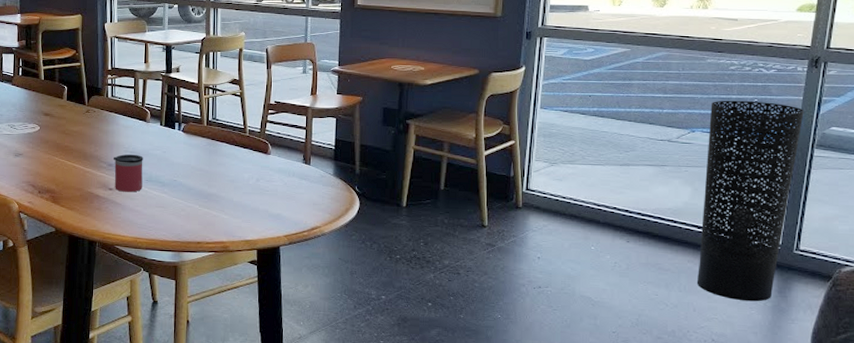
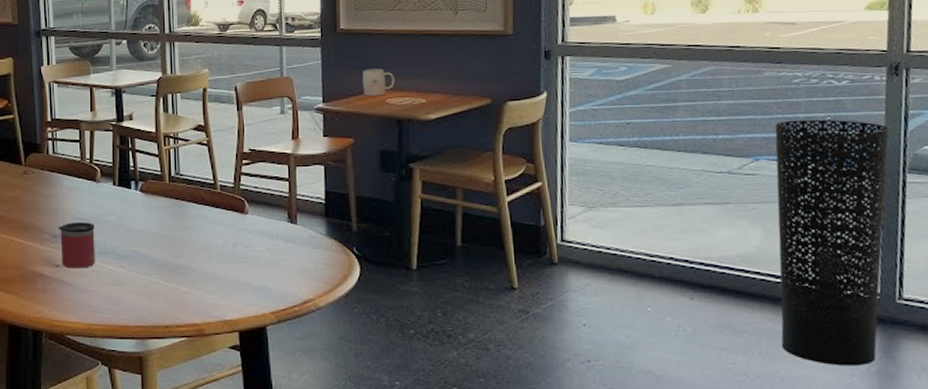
mug: none [372,39,400,63] -> present [362,68,395,96]

